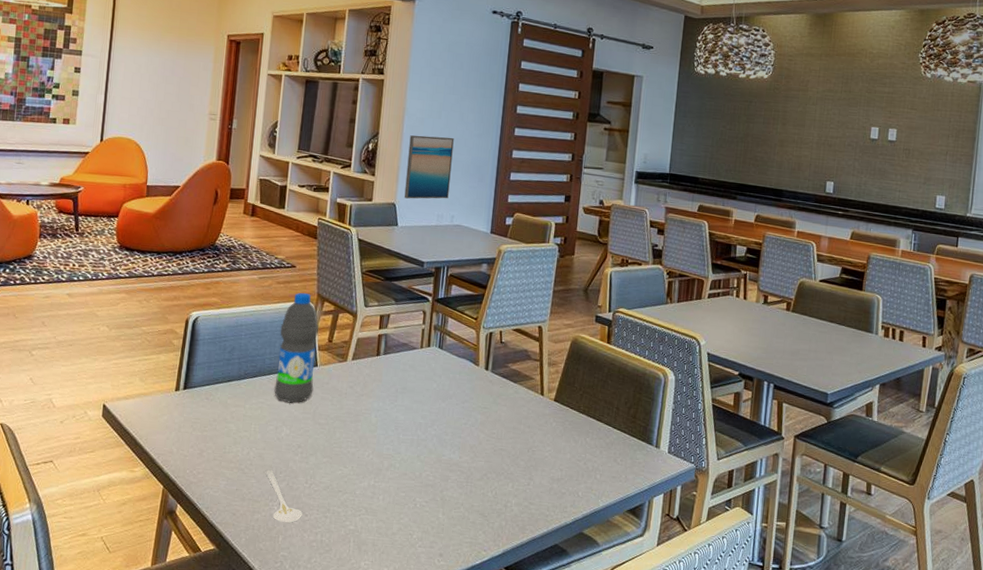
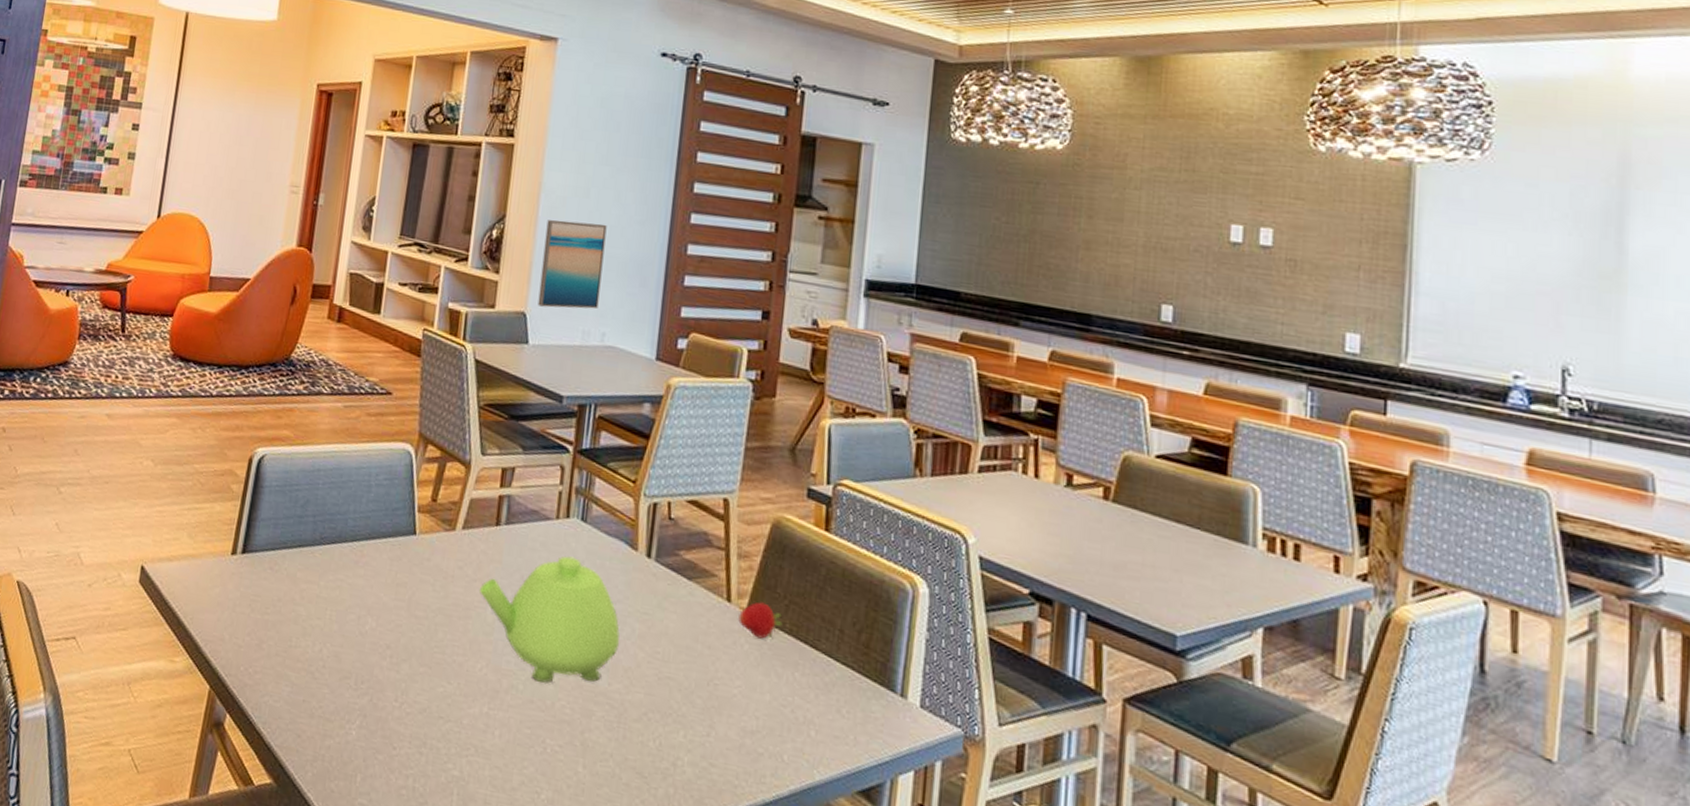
stirrer: present [265,469,303,523] -> none [342,676,390,757]
water bottle: present [274,292,319,403] -> none [357,429,419,584]
teapot: none [365,373,467,461] -> present [479,556,620,683]
fruit: none [549,394,579,418] -> present [738,602,783,639]

